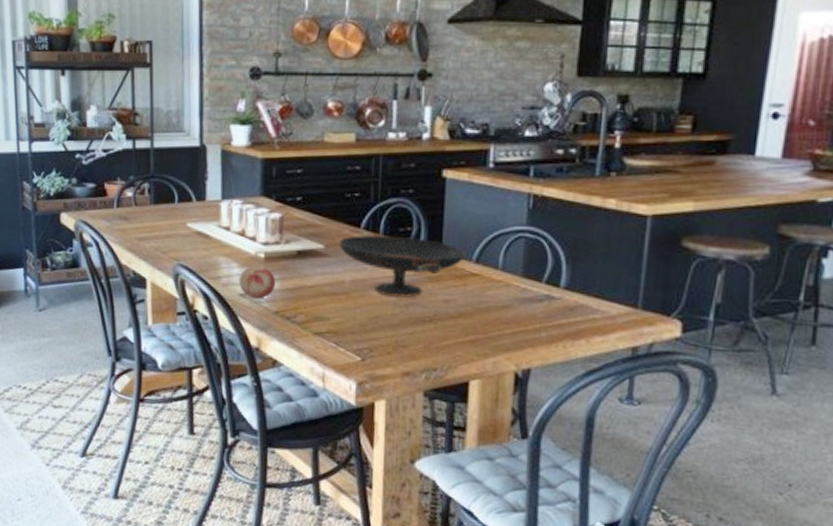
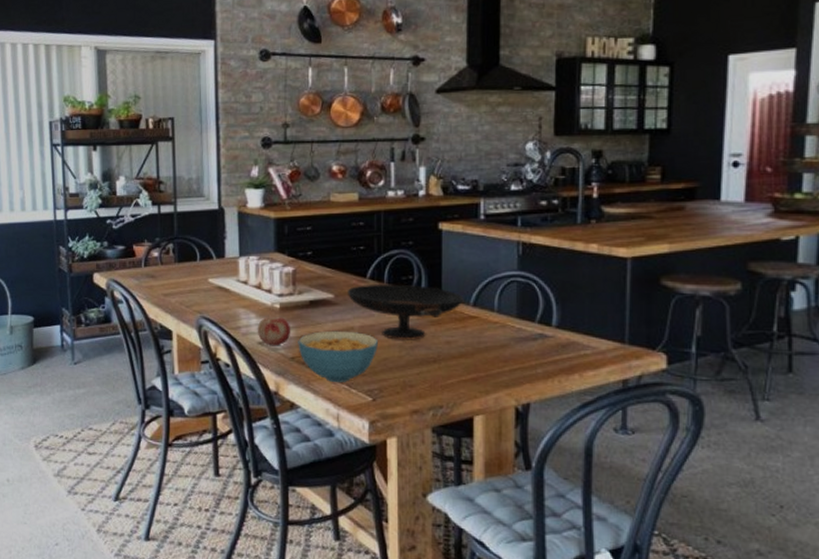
cereal bowl: none [283,284,370,340] -> present [298,330,378,382]

